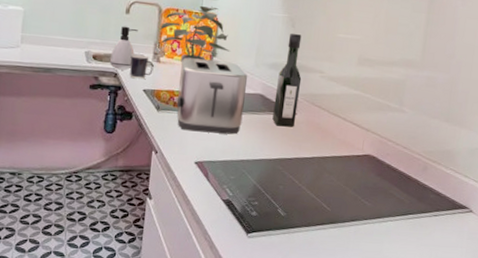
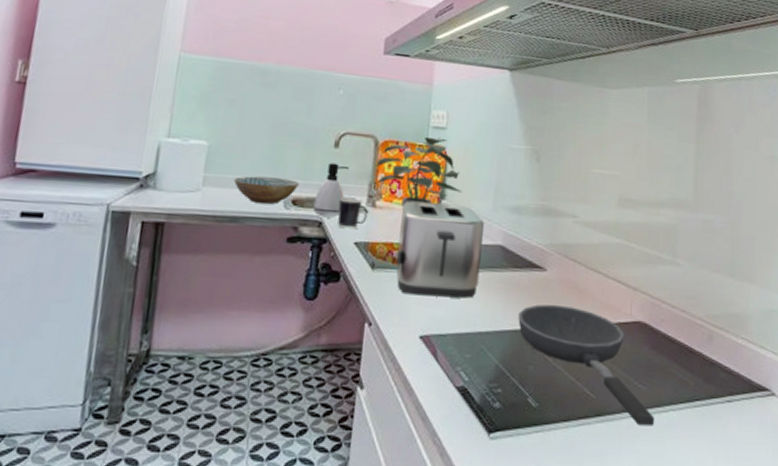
bowl: none [45,36,98,59] -> present [233,176,299,204]
bottle: present [272,33,302,127] -> none [516,168,551,288]
frying pan: none [272,140,376,232] -> present [518,304,655,427]

